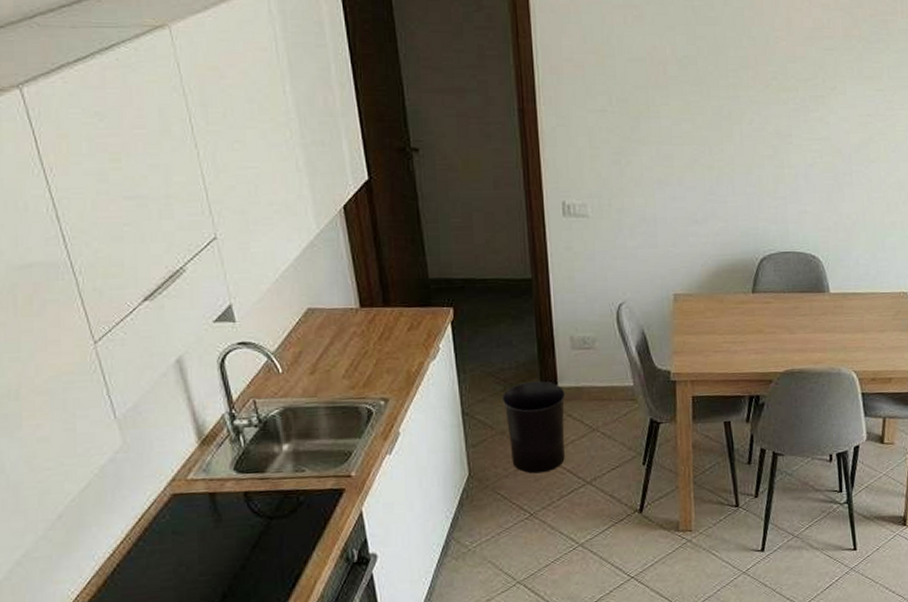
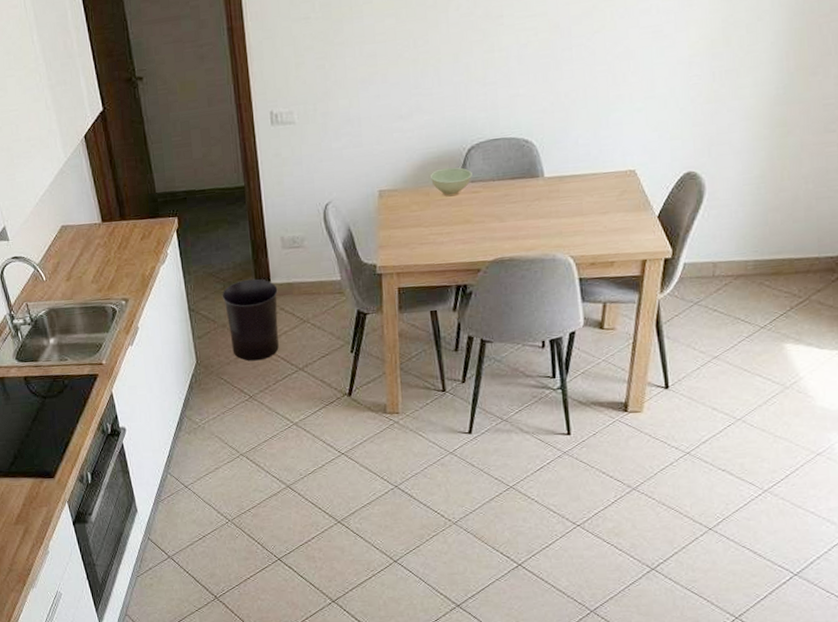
bowl: none [724,276,764,305] -> present [429,167,472,197]

